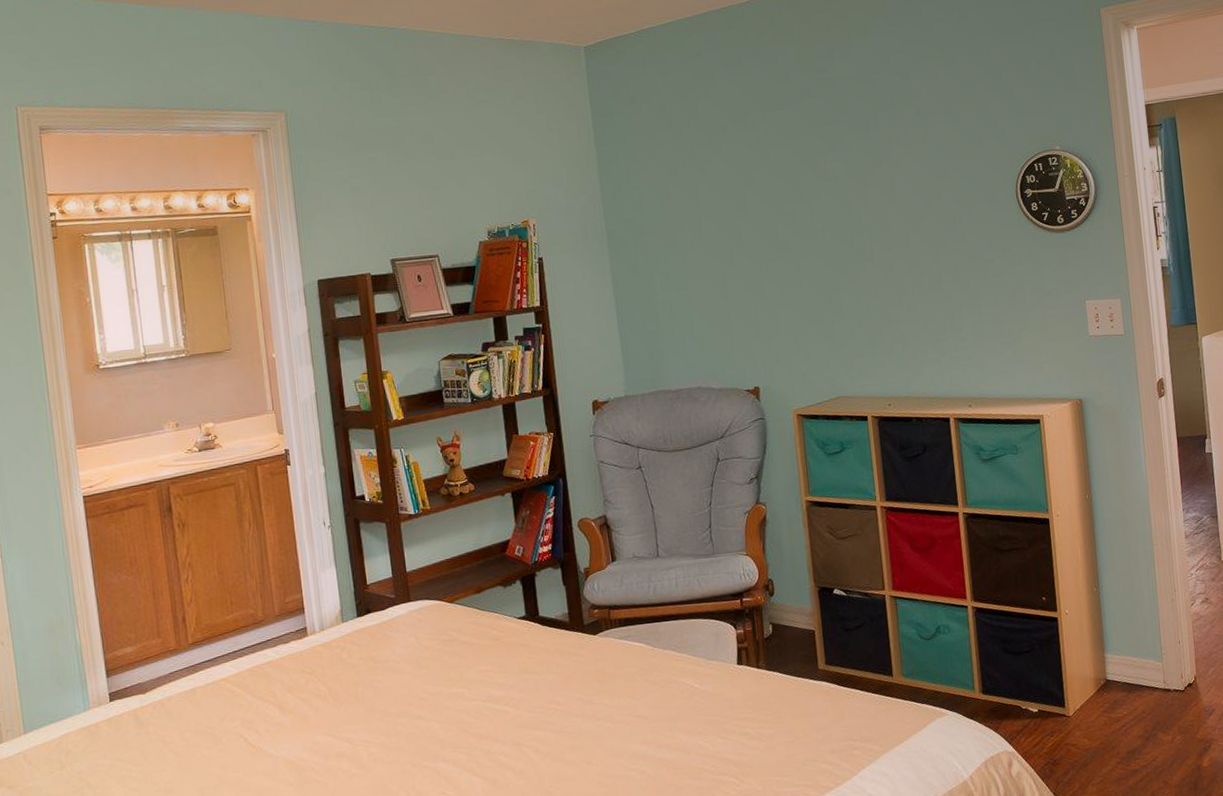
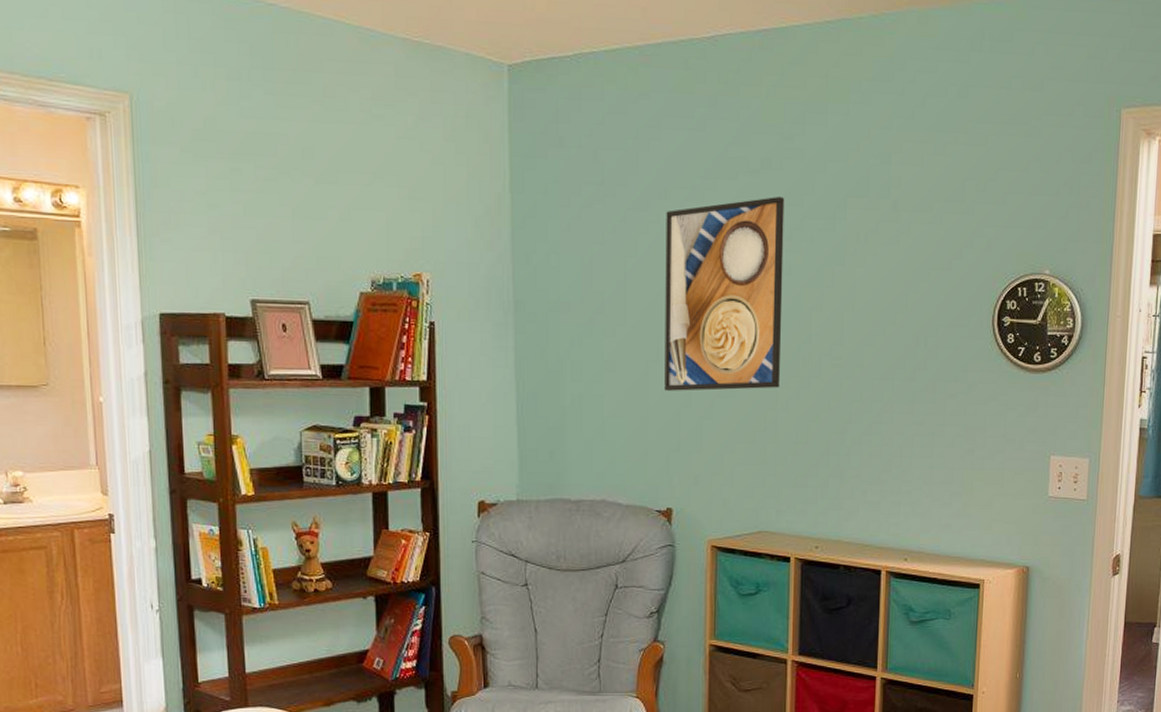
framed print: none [726,117,839,289] -> present [664,196,785,391]

